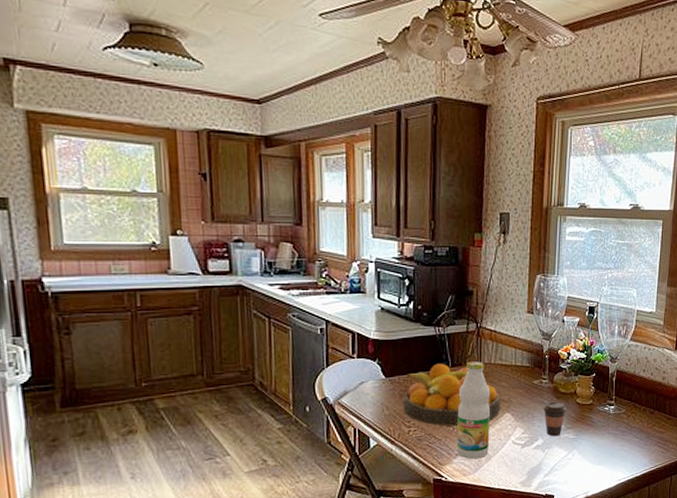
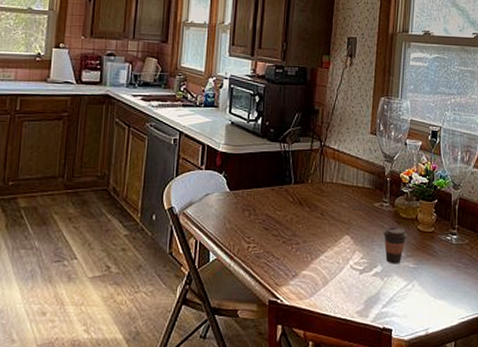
fruit bowl: present [403,363,501,426] -> none [244,179,341,245]
bottle: present [456,361,491,460] -> none [294,180,331,282]

